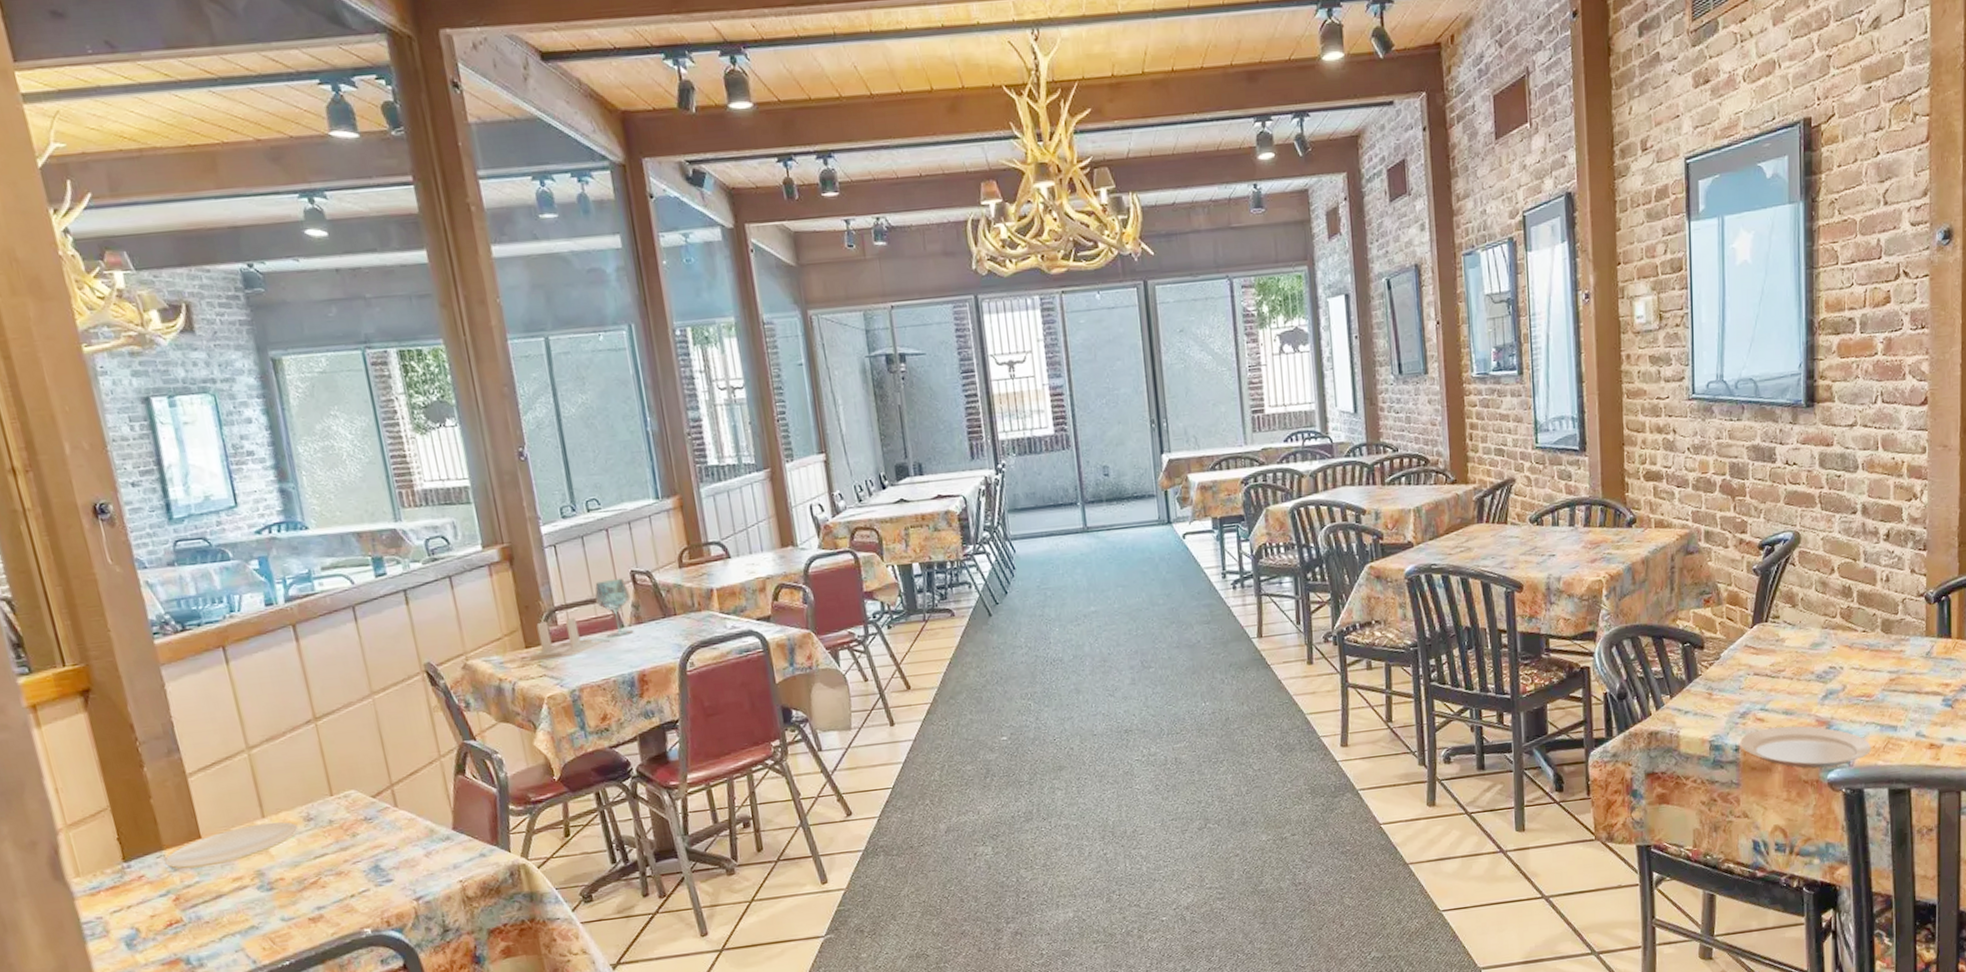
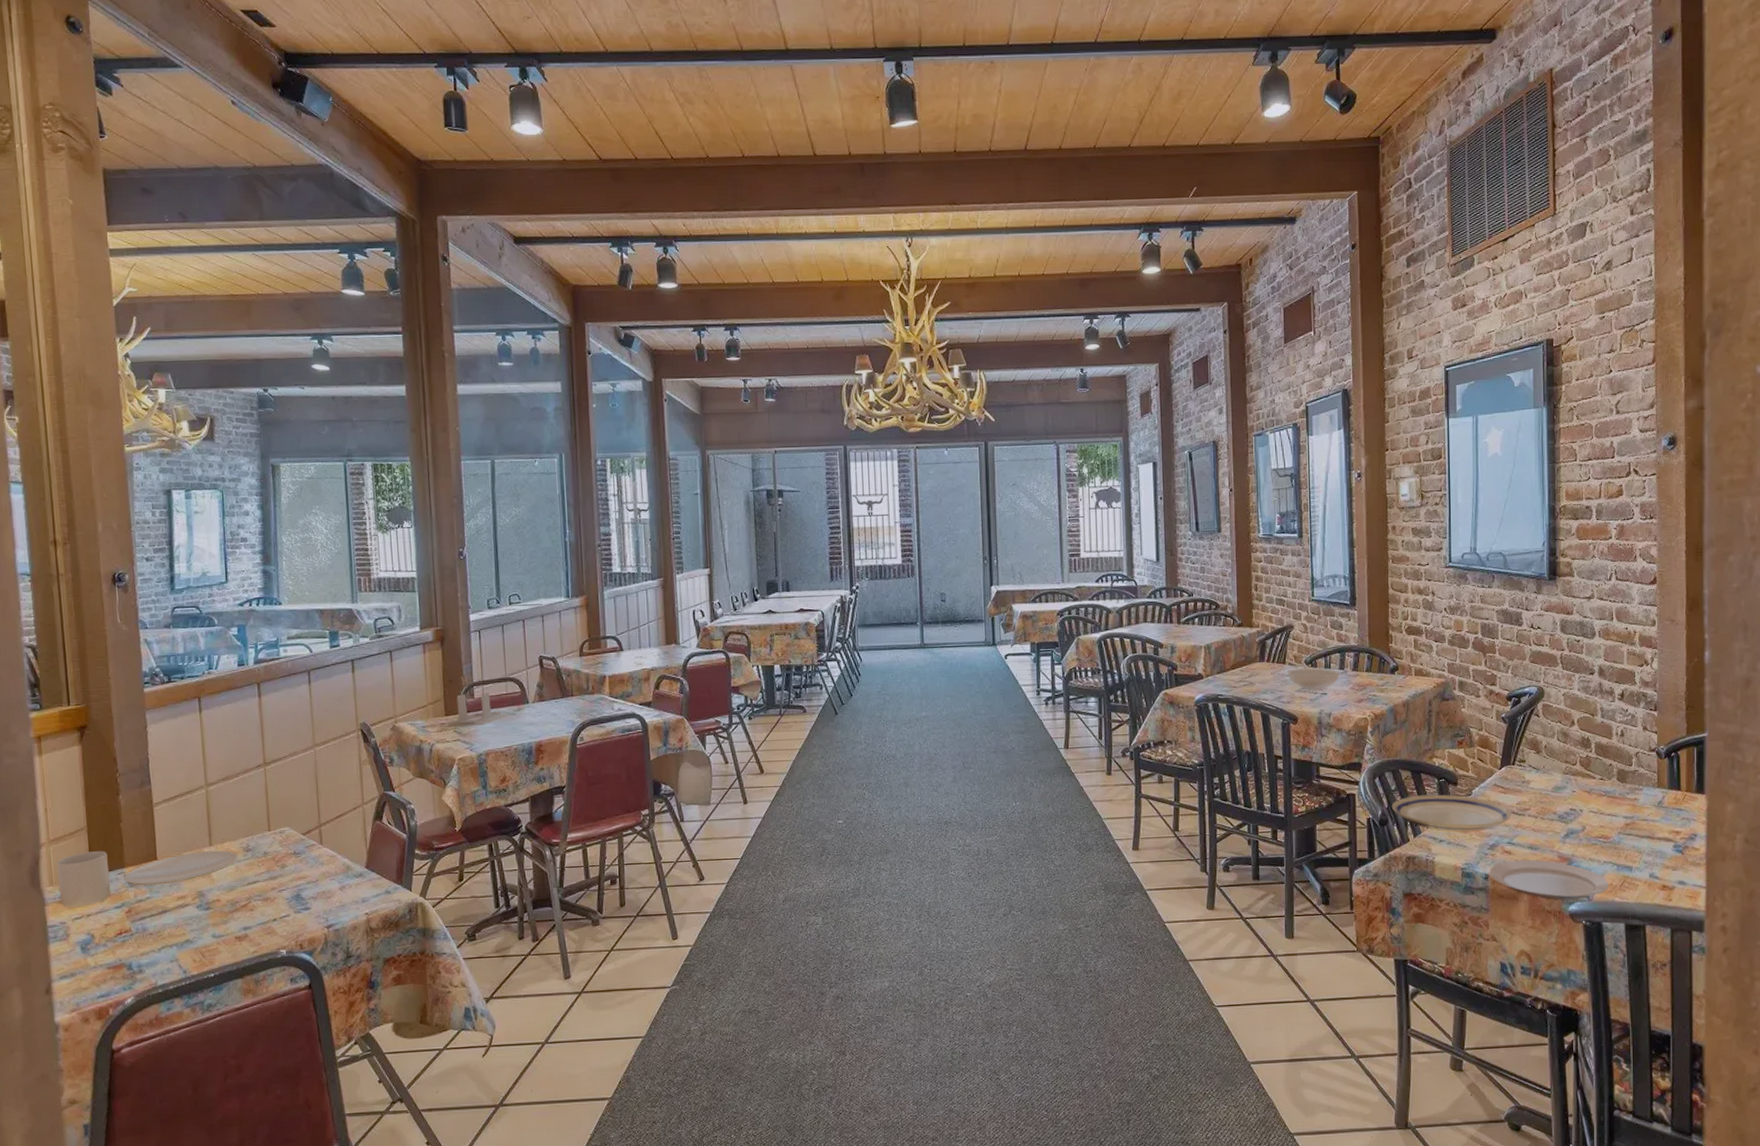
cup: none [80,832,152,902] -> present [57,851,111,909]
wine glass: present [595,578,634,639] -> none [507,661,537,713]
bowl: none [1510,526,1570,553] -> present [1287,668,1340,691]
plate: none [1630,660,1765,702] -> present [1391,794,1512,833]

